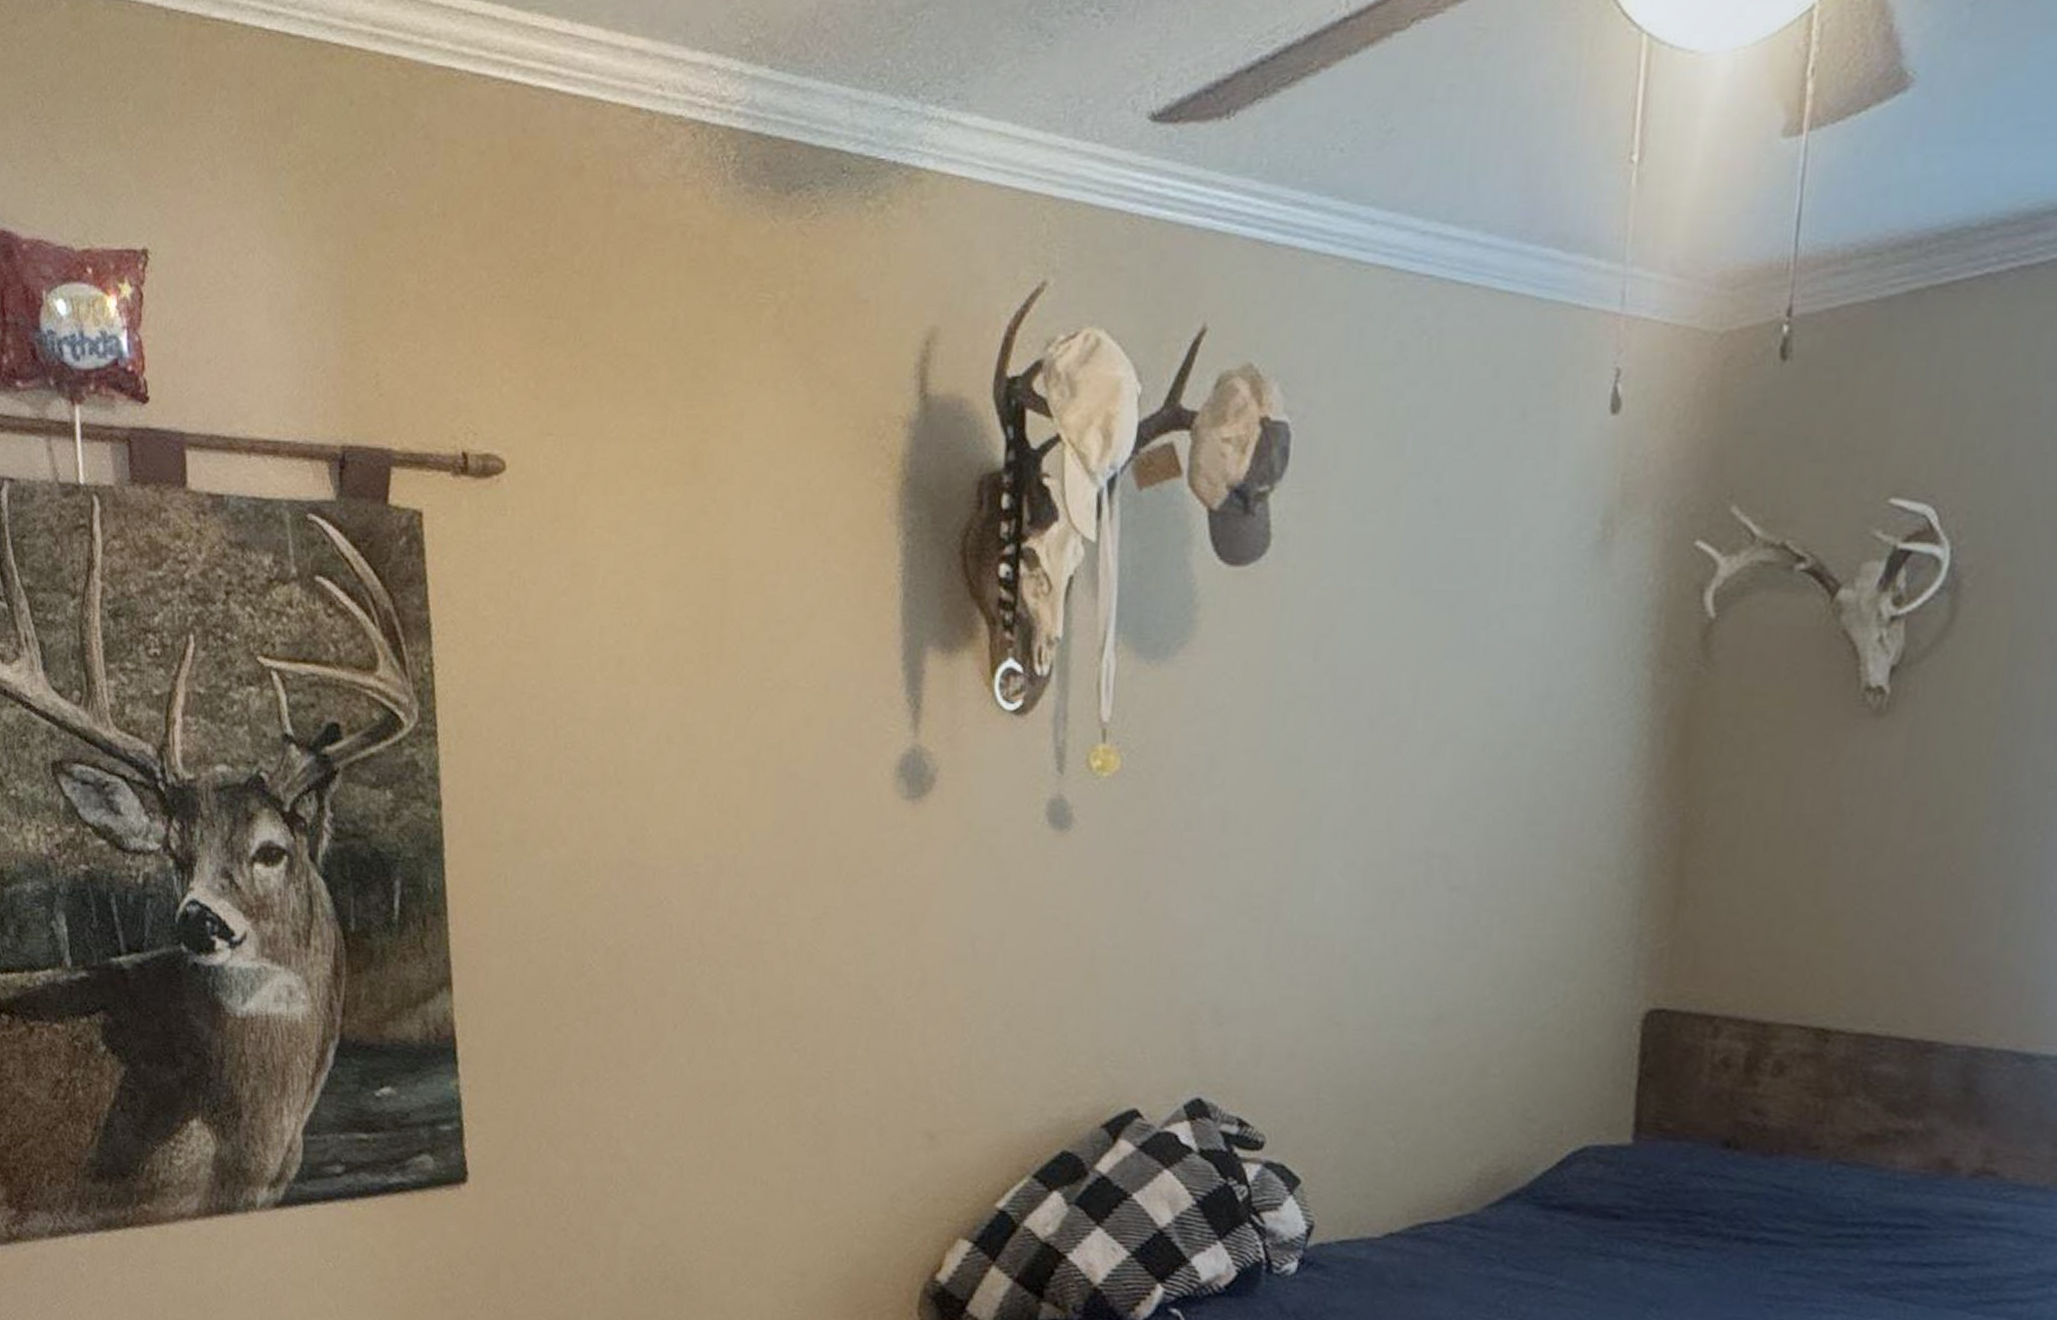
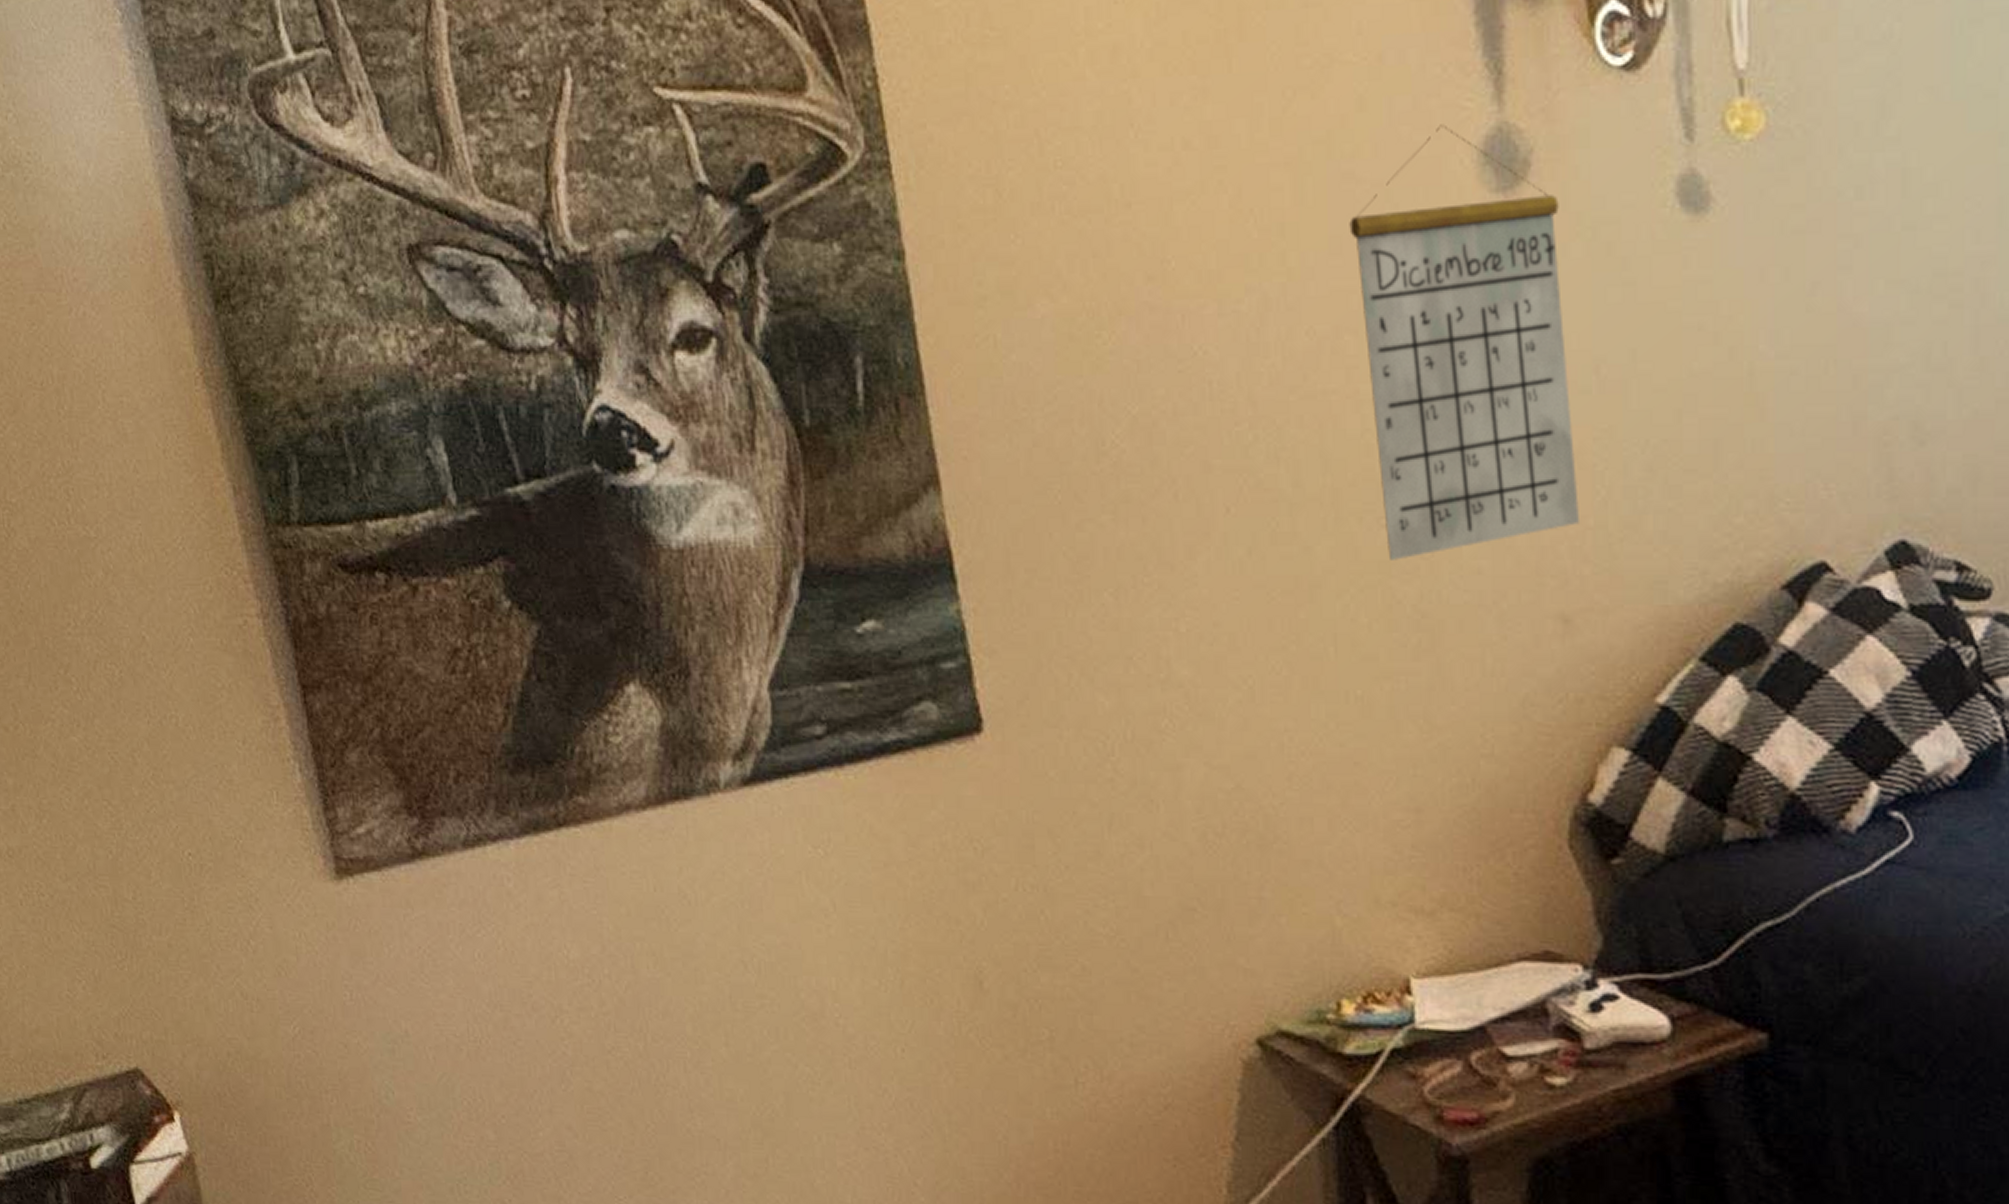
calendar: none [790,743,955,1078] -> present [1349,124,1581,560]

